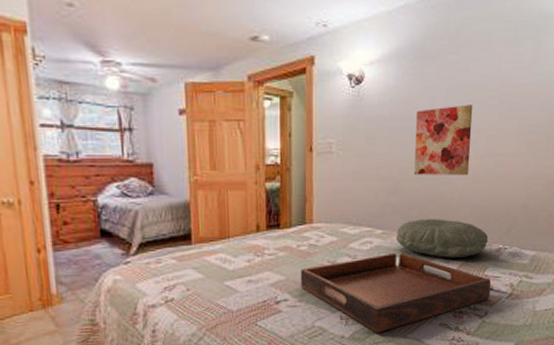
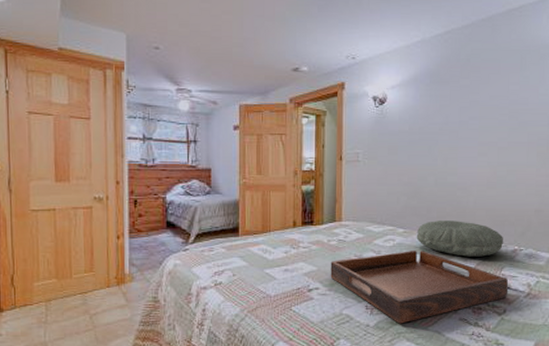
wall art: present [414,104,473,175] -> none [432,121,485,182]

